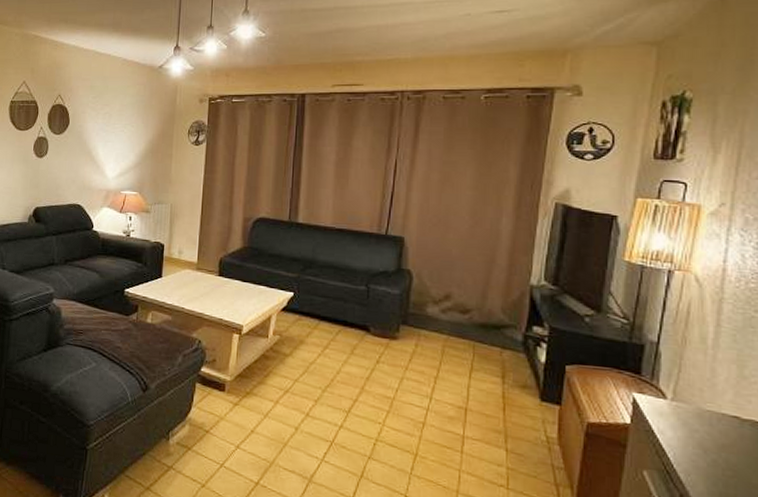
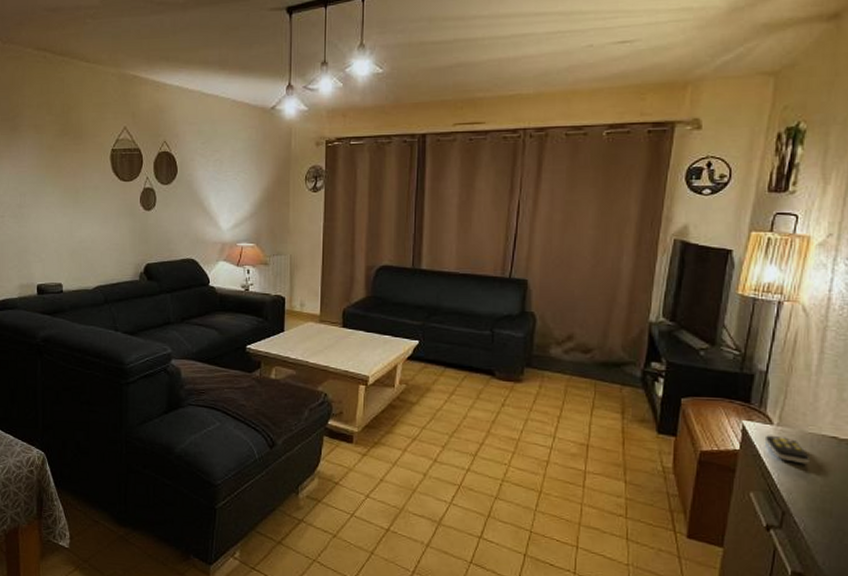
remote control: none [657,410,710,444] -> present [764,435,811,465]

